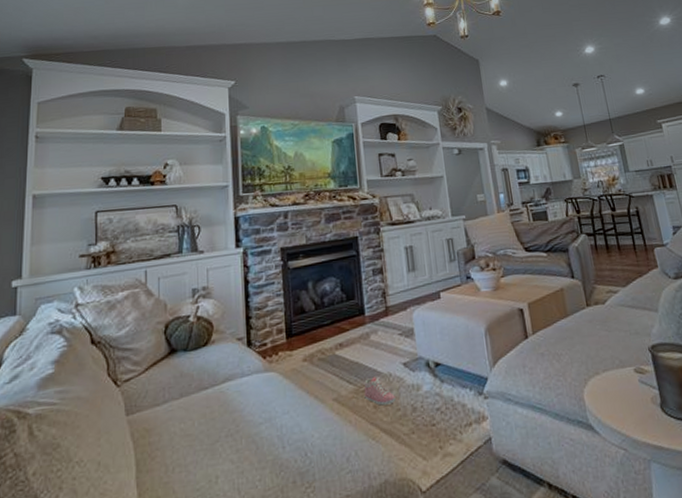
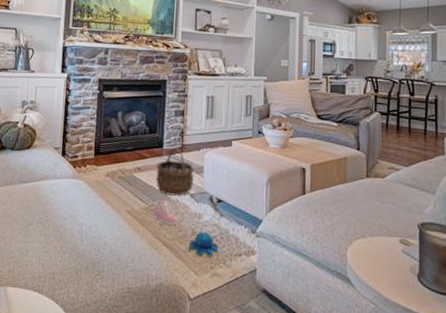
wicker basket: none [360,311,405,370] -> present [156,147,195,196]
plush toy: none [411,405,446,436] -> present [188,232,219,257]

